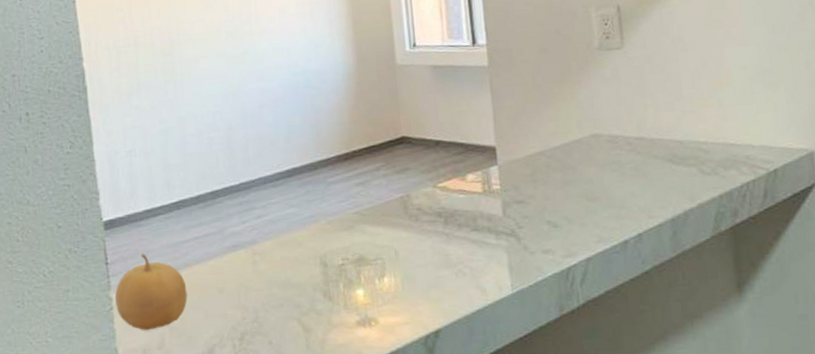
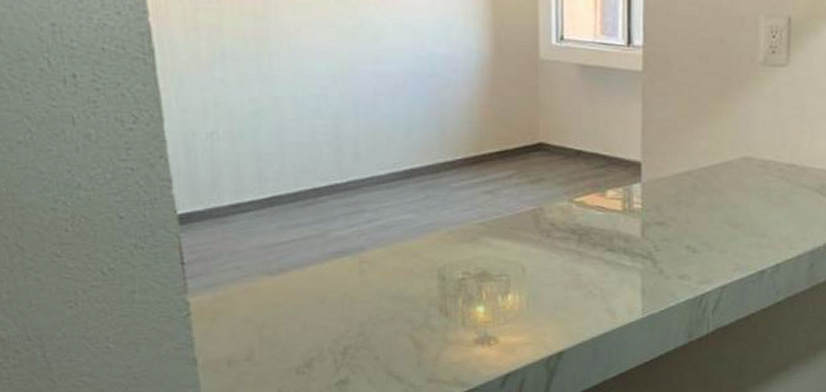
fruit: present [114,253,188,330] -> none [192,253,282,340]

